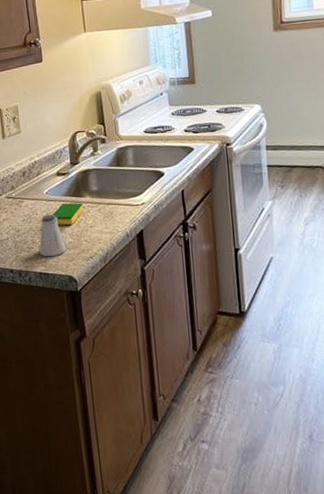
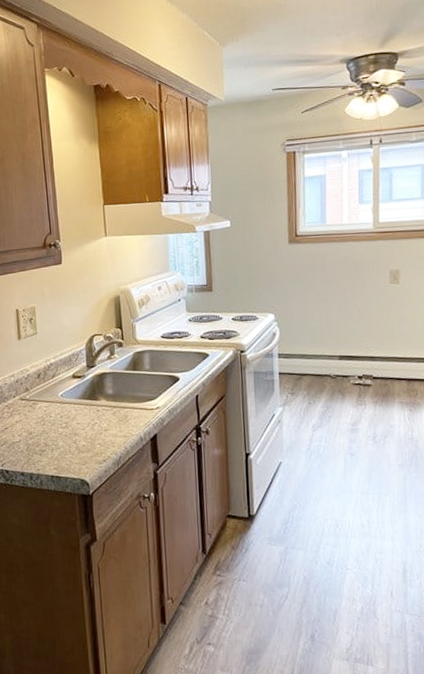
saltshaker: present [39,214,67,257] -> none [51,417,80,460]
dish sponge: present [52,203,83,225] -> none [66,405,98,428]

